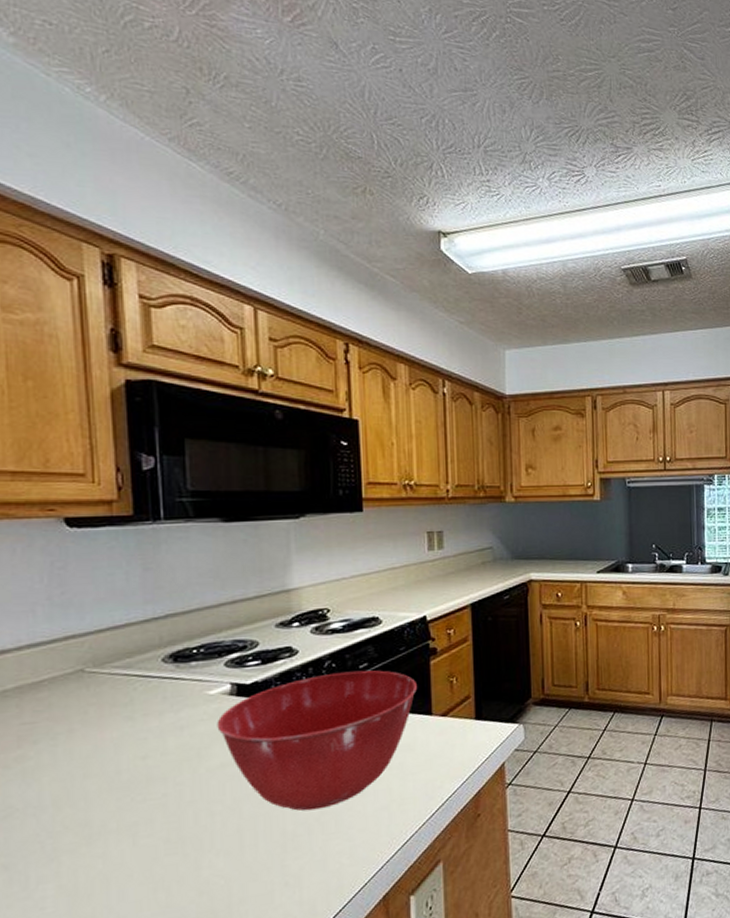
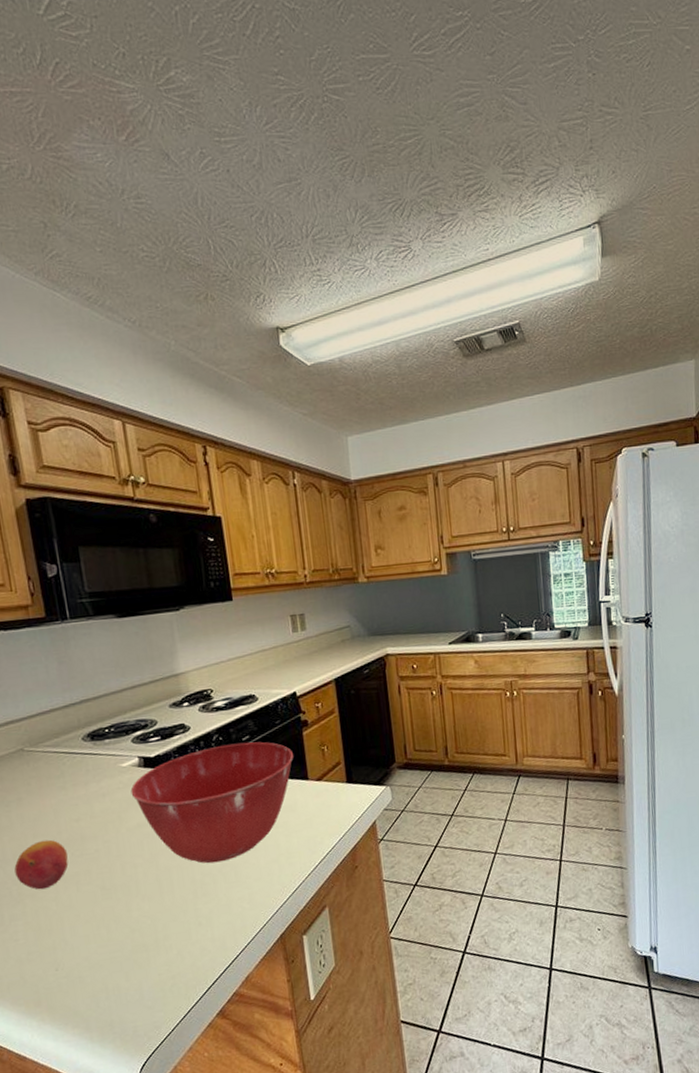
fruit: none [52,781,126,844] -> present [14,839,69,890]

